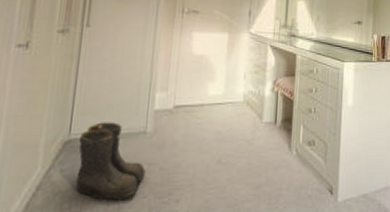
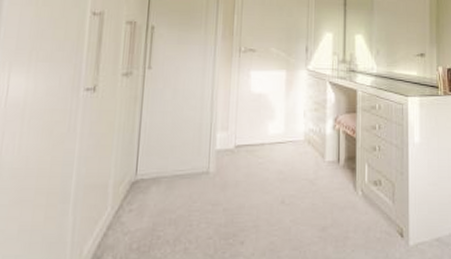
boots: present [76,122,146,201] -> none [143,162,210,242]

